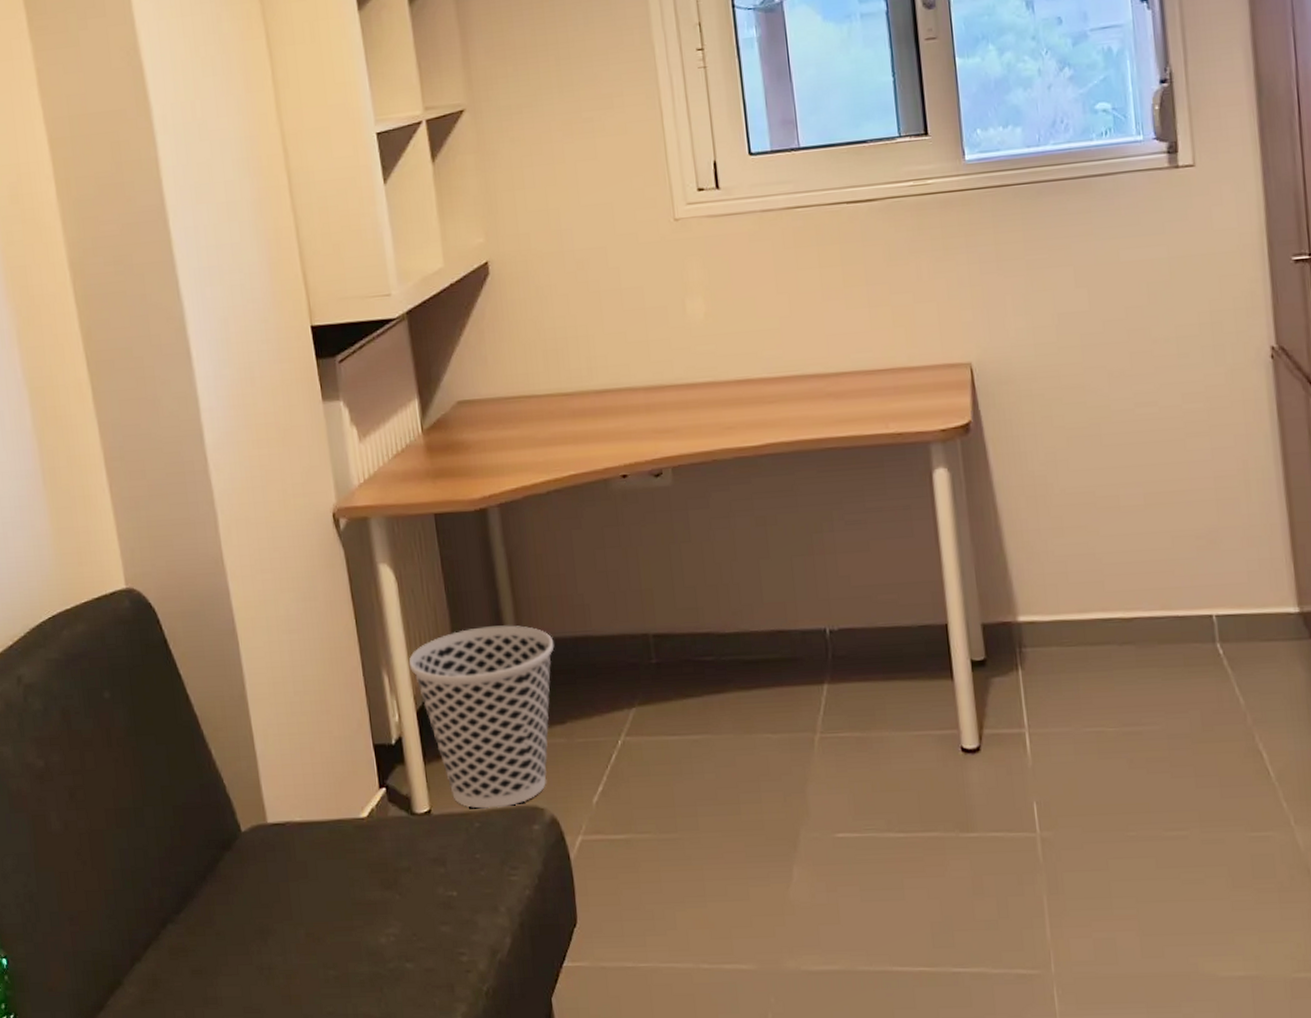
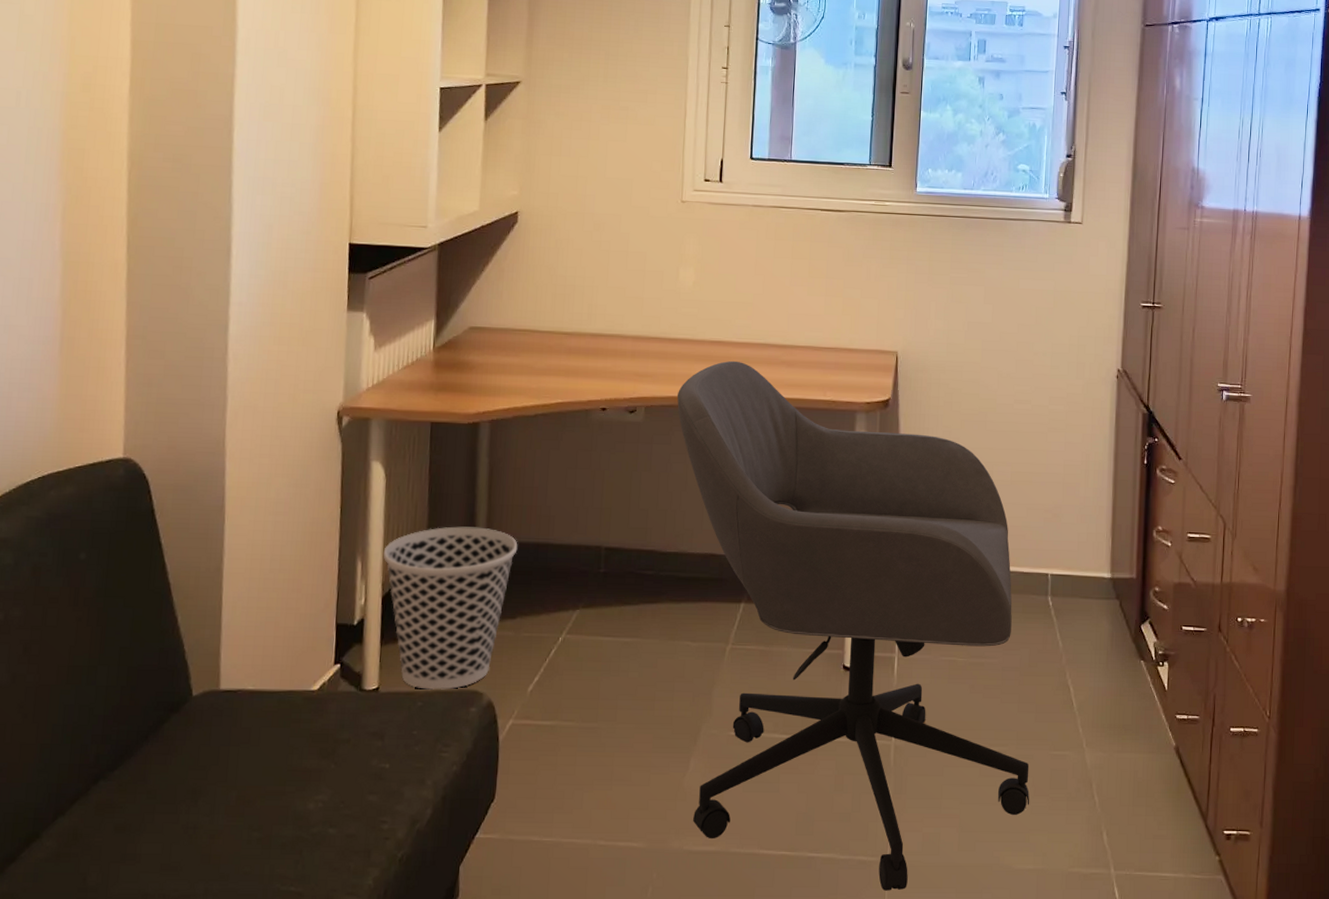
office chair: none [707,400,1229,1008] -> present [677,360,1030,891]

